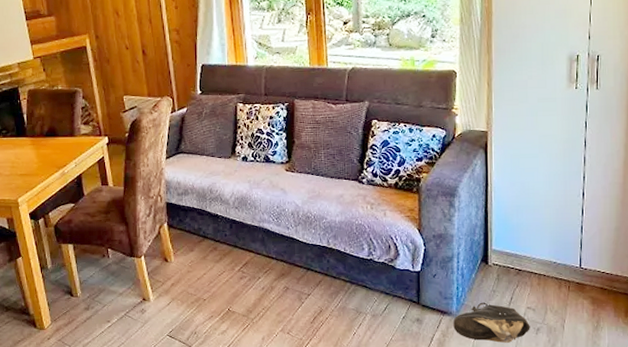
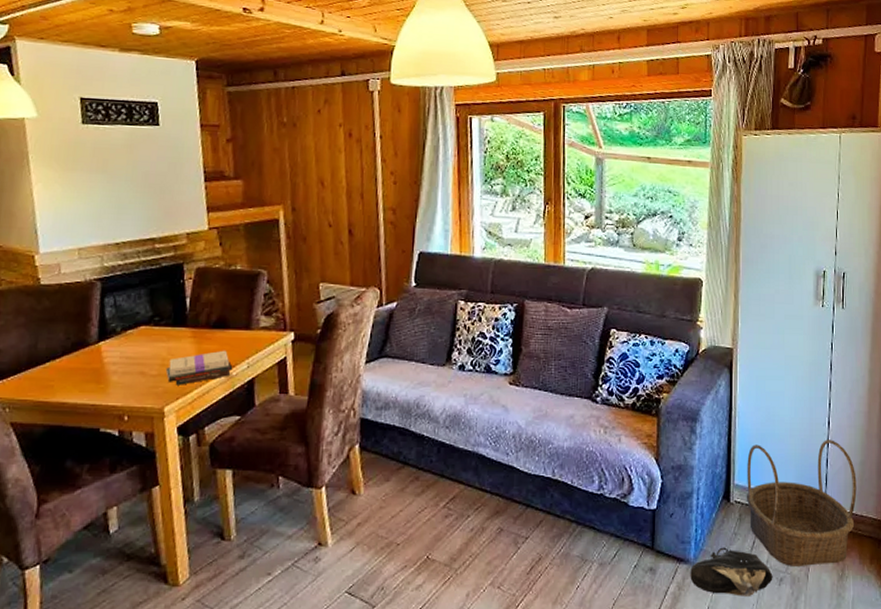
books: none [15,153,64,182] -> present [165,350,233,385]
basket: none [503,209,612,318] -> present [746,440,857,566]

